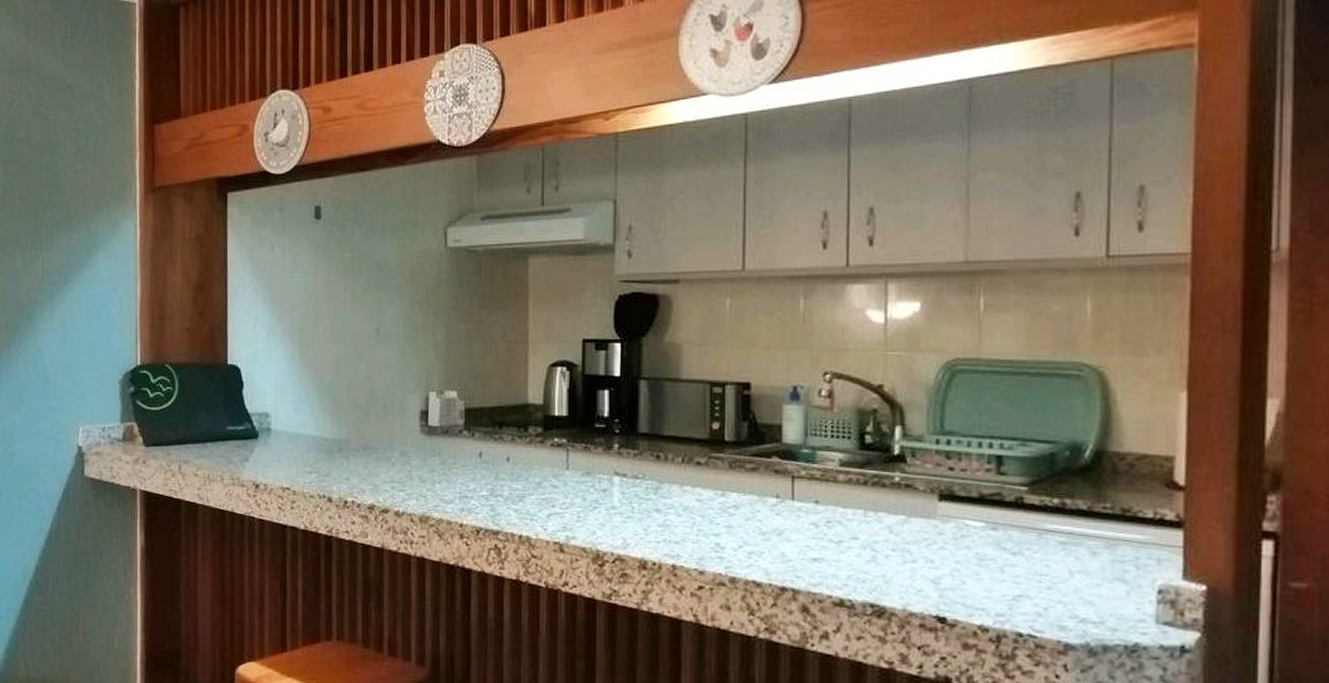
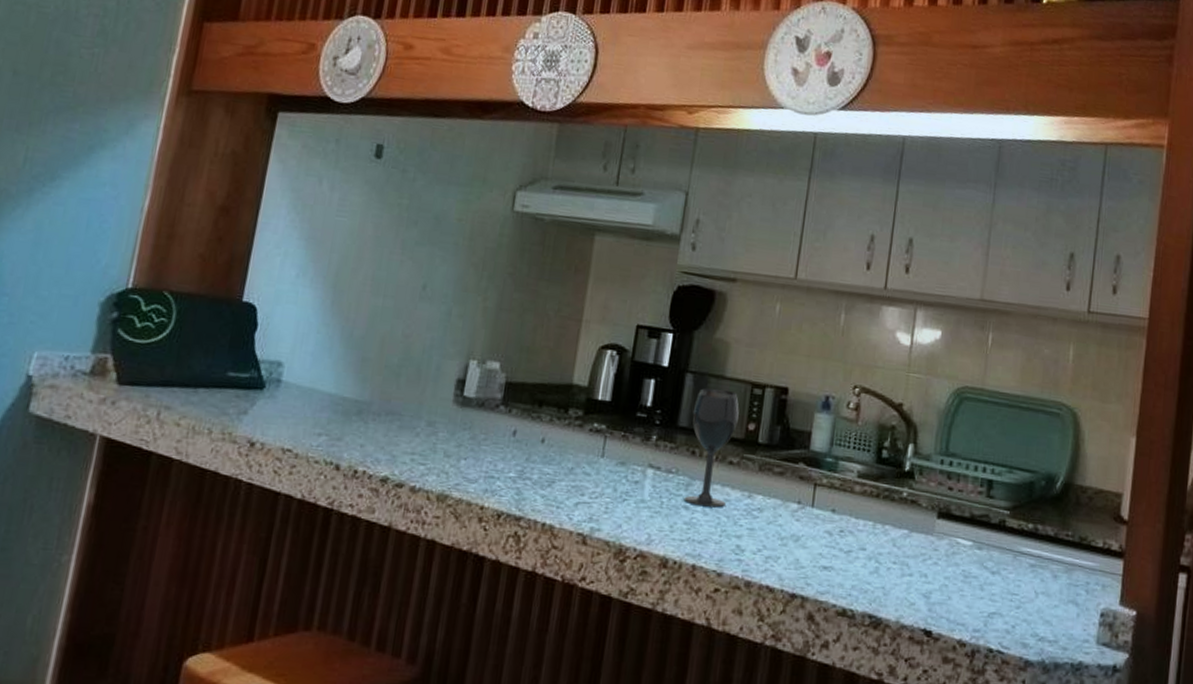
wine glass: none [652,392,700,508] -> present [684,388,739,508]

